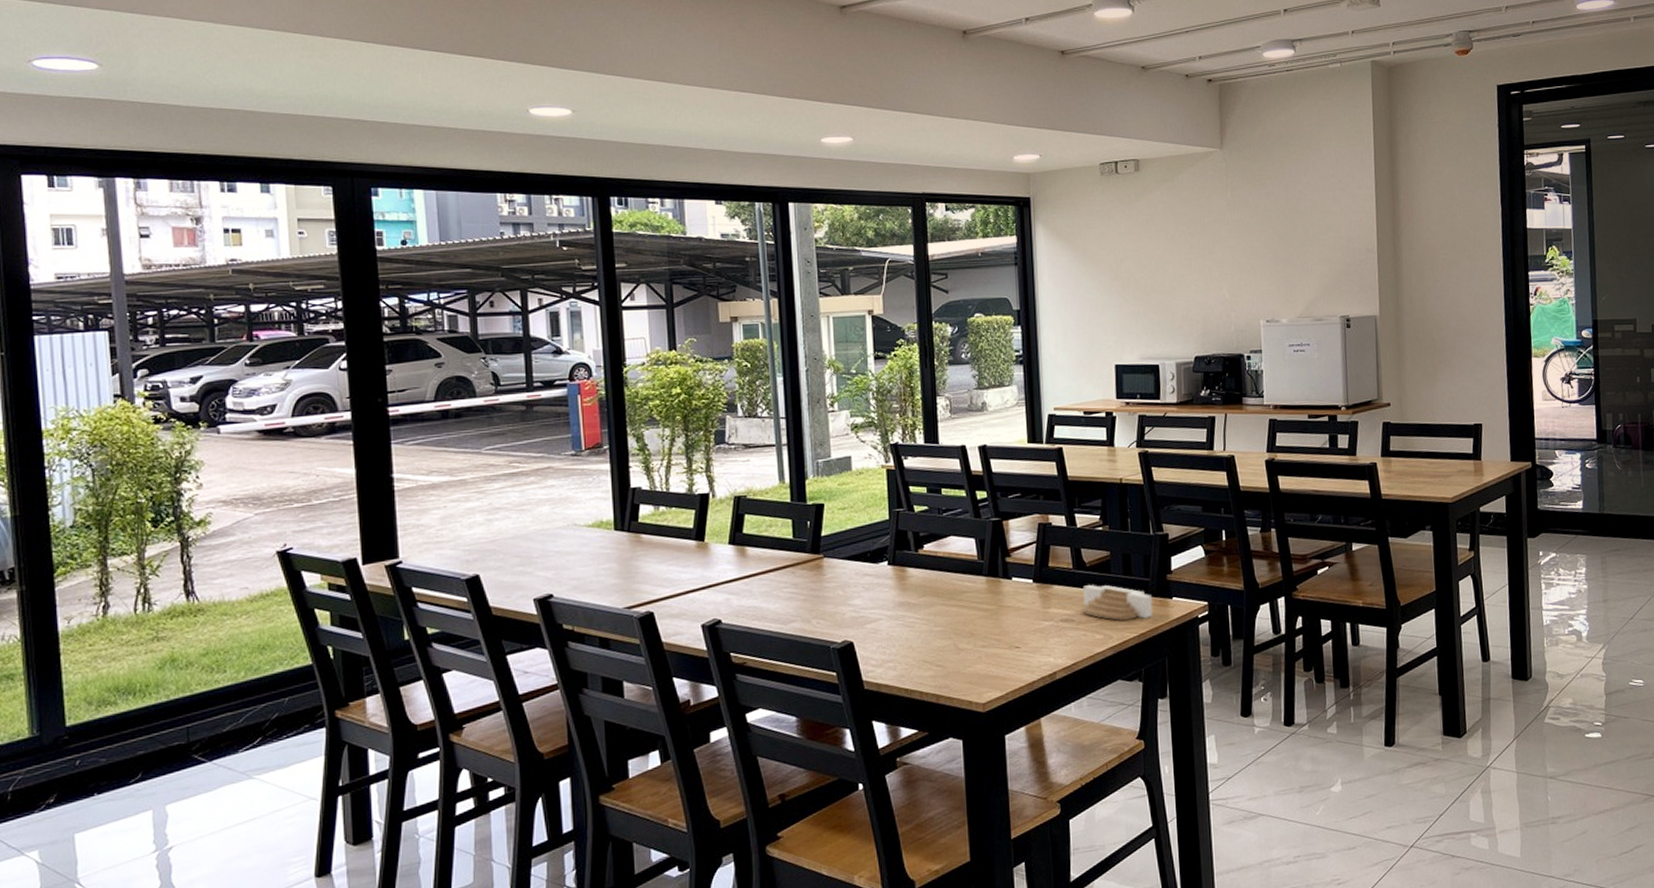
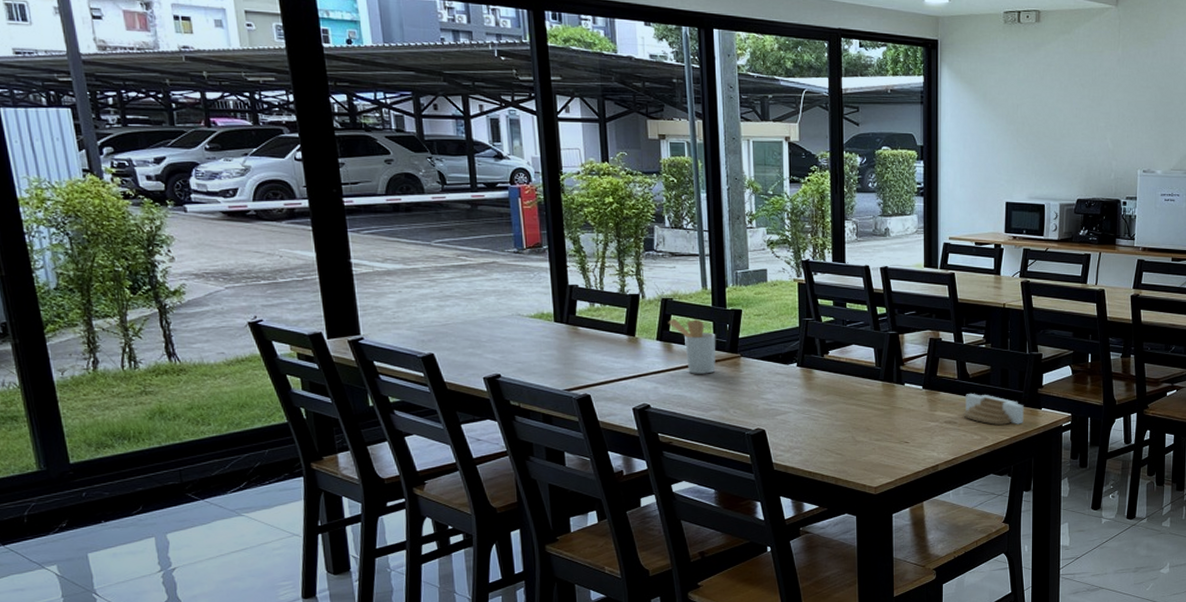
utensil holder: none [741,517,796,581] -> present [668,319,716,374]

